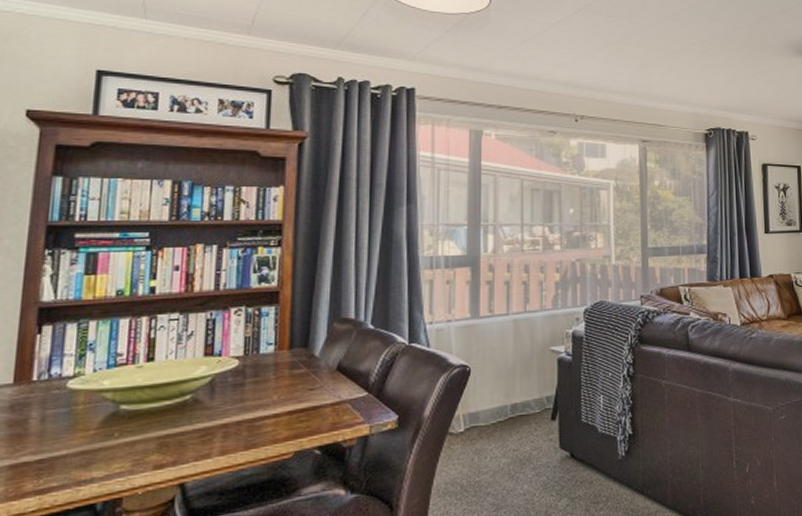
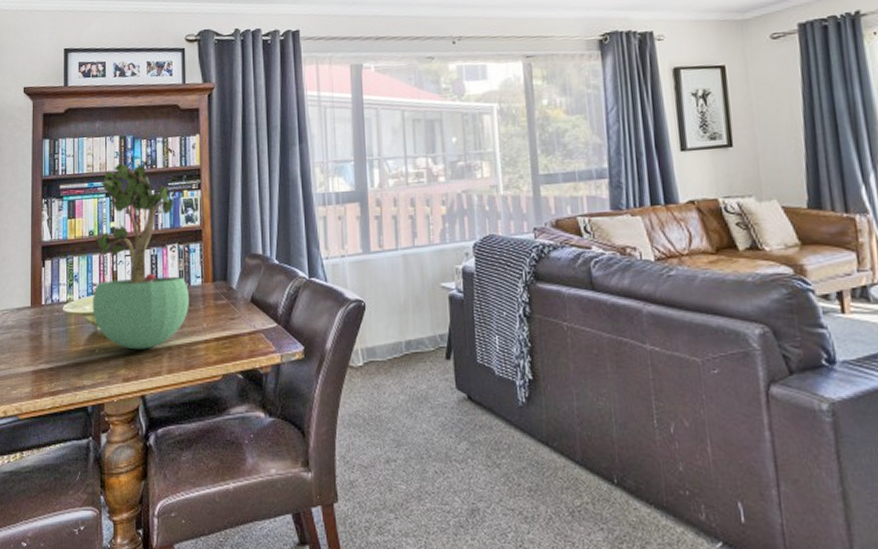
potted plant: none [113,212,256,431] -> present [92,163,189,350]

